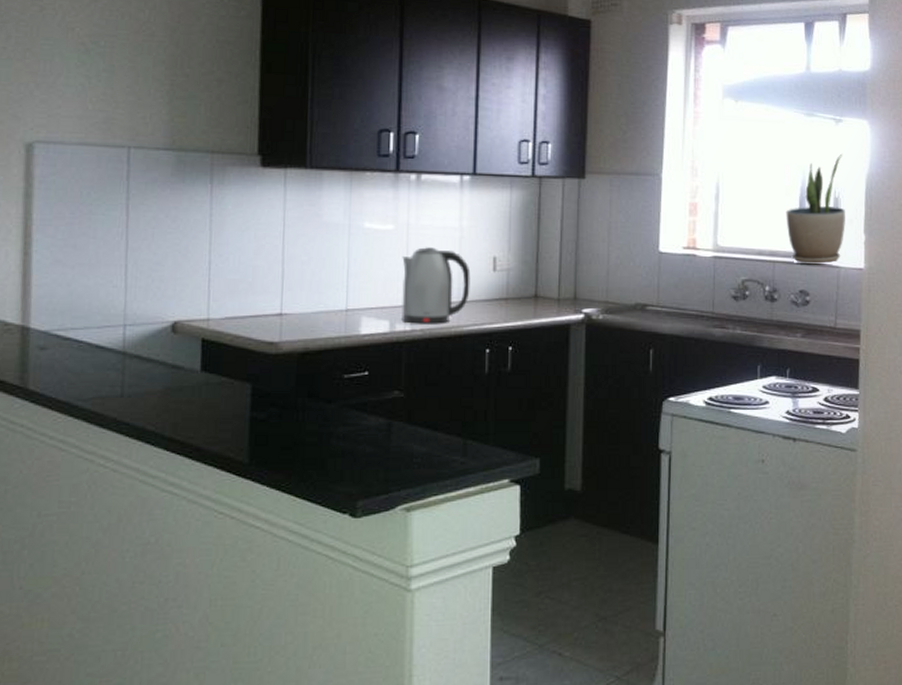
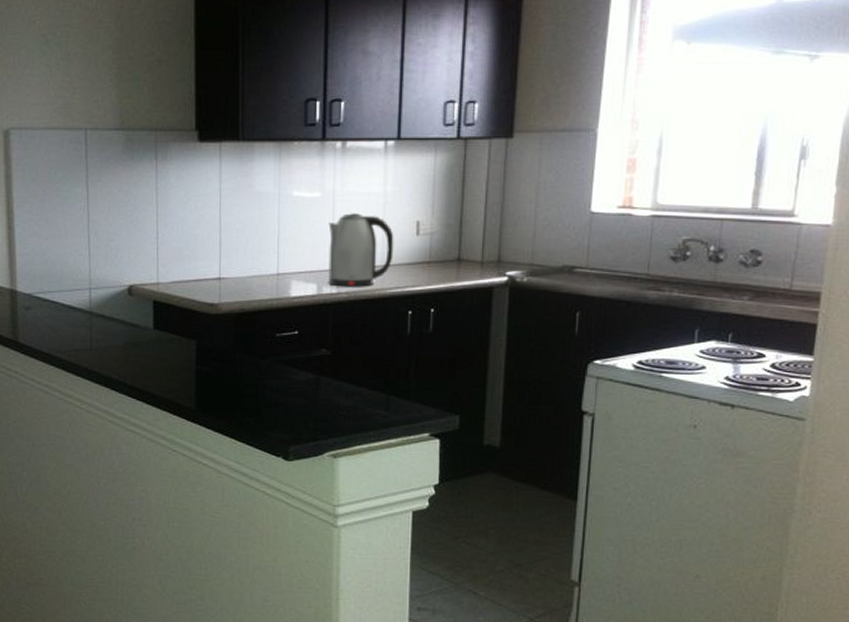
potted plant: present [786,154,845,265] -> none [739,96,816,222]

